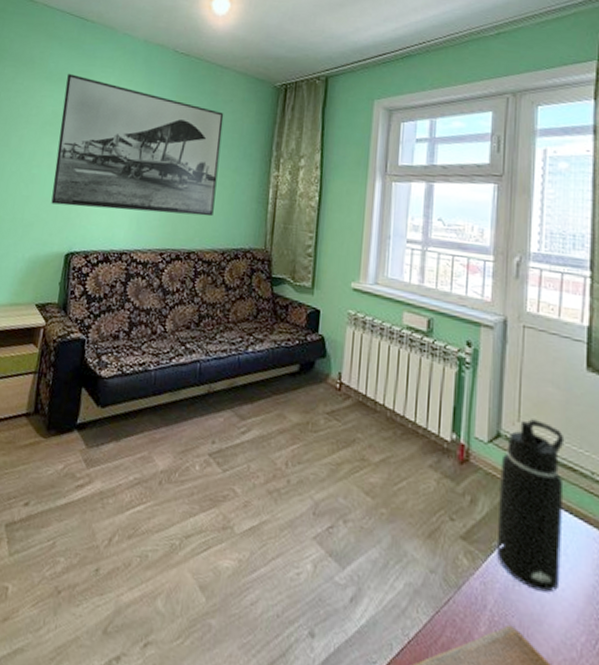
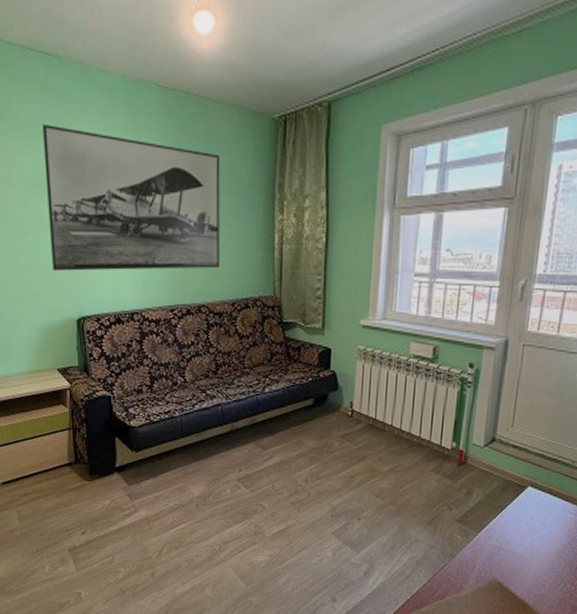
water bottle: present [496,419,565,593] -> none [485,424,552,553]

